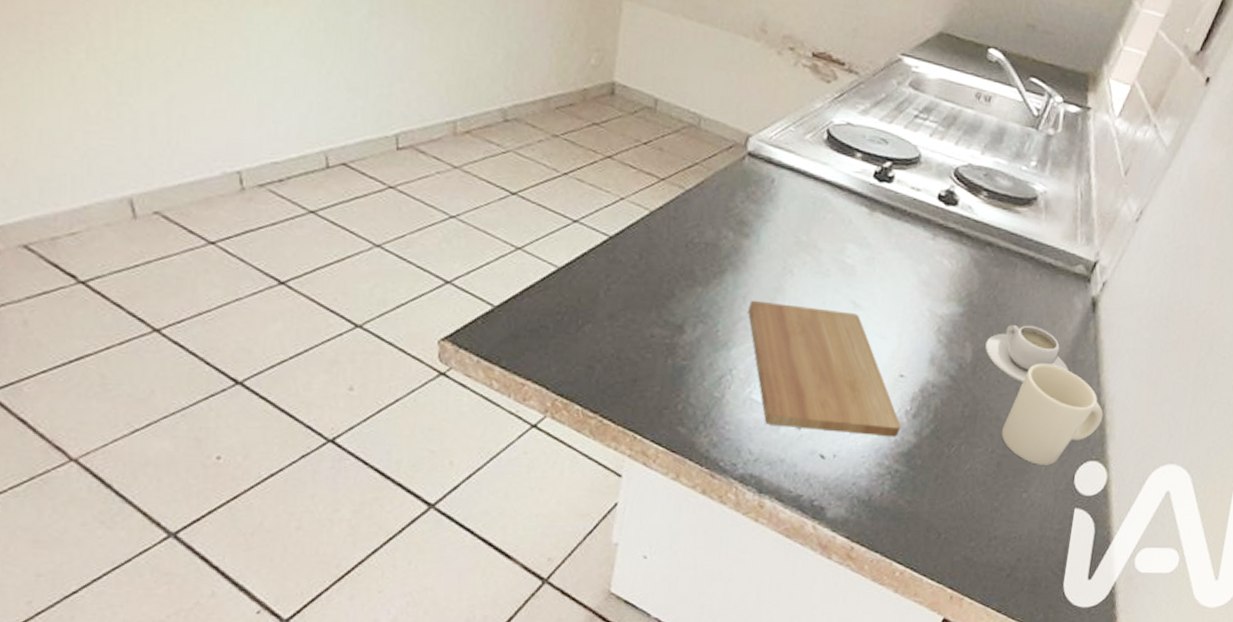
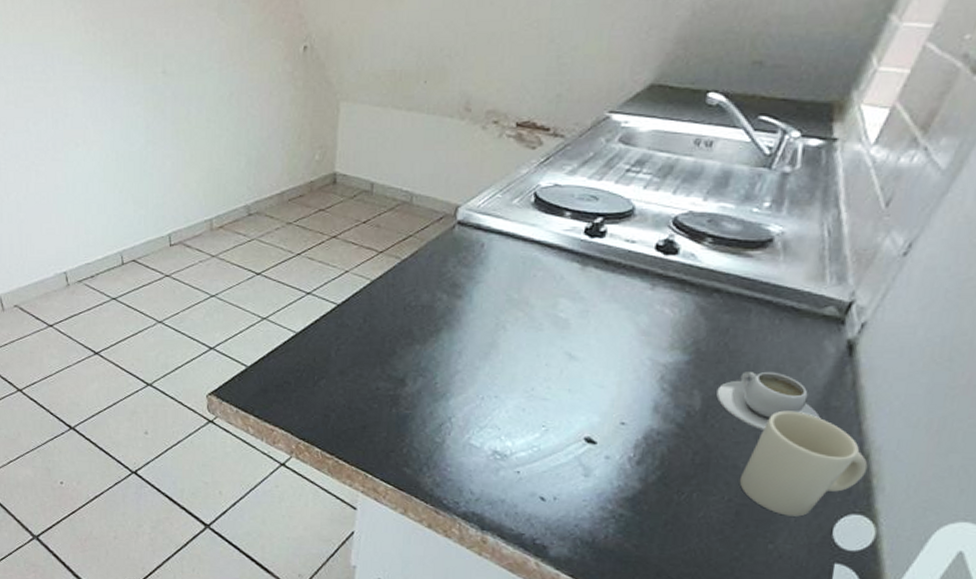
cutting board: present [748,300,901,437] -> none [464,355,624,483]

